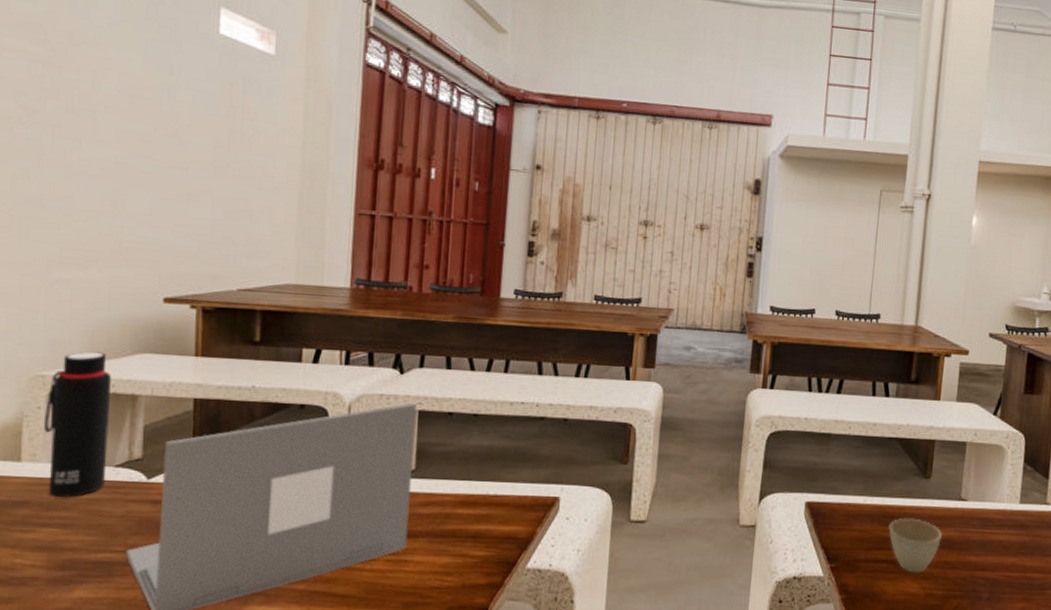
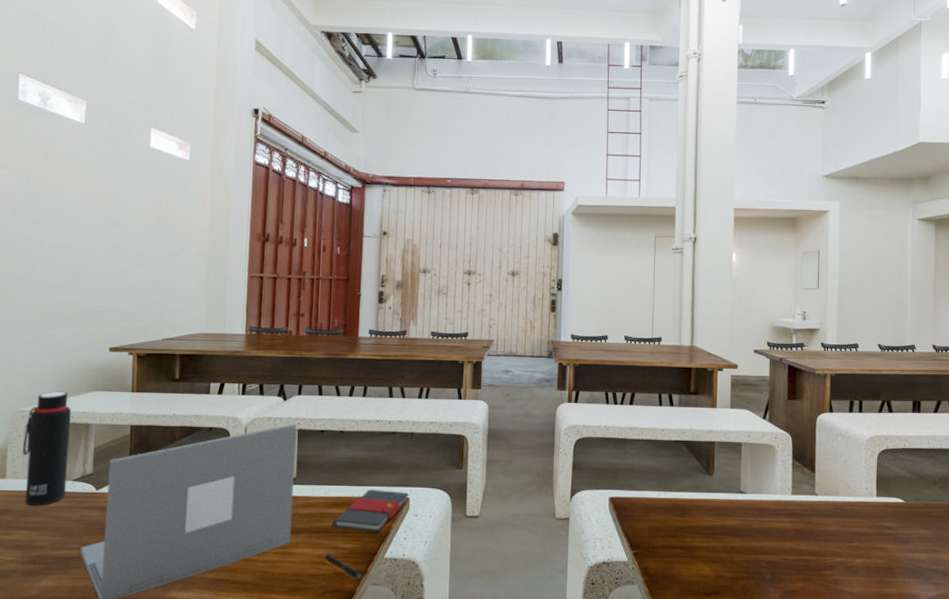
pen: none [448,562,497,594] -> present [323,554,362,580]
book: none [459,485,560,538] -> present [331,489,410,533]
cup: present [889,518,942,573] -> none [681,509,726,557]

